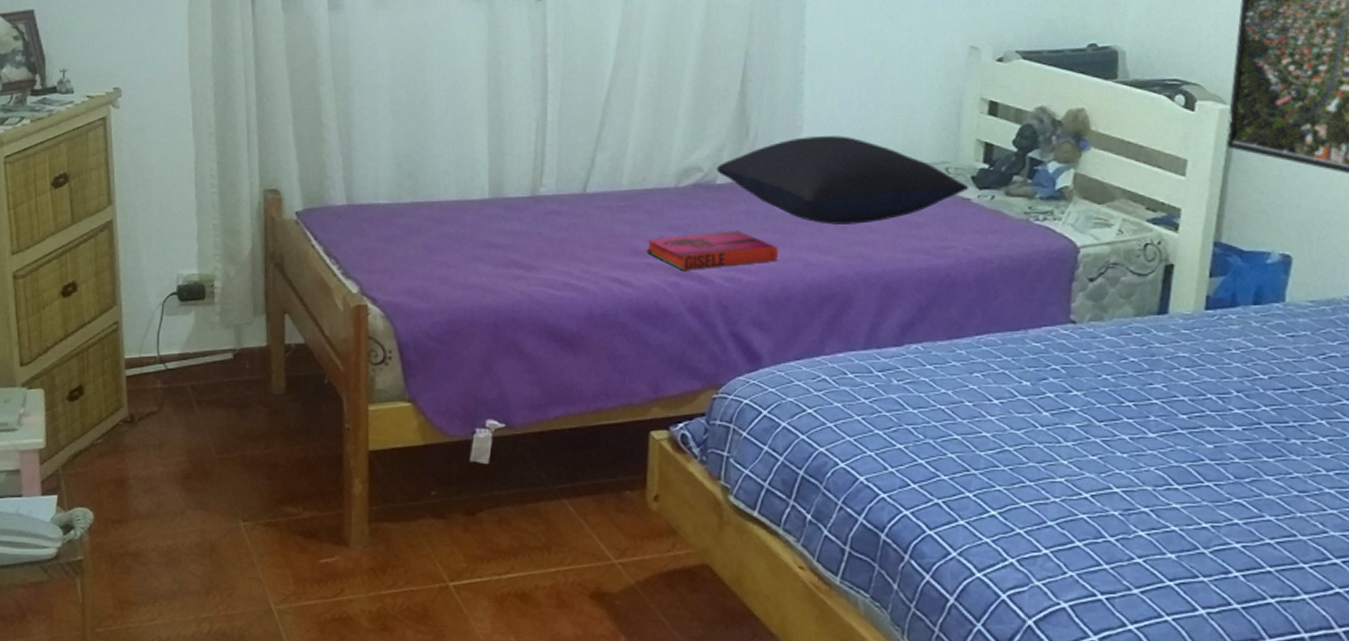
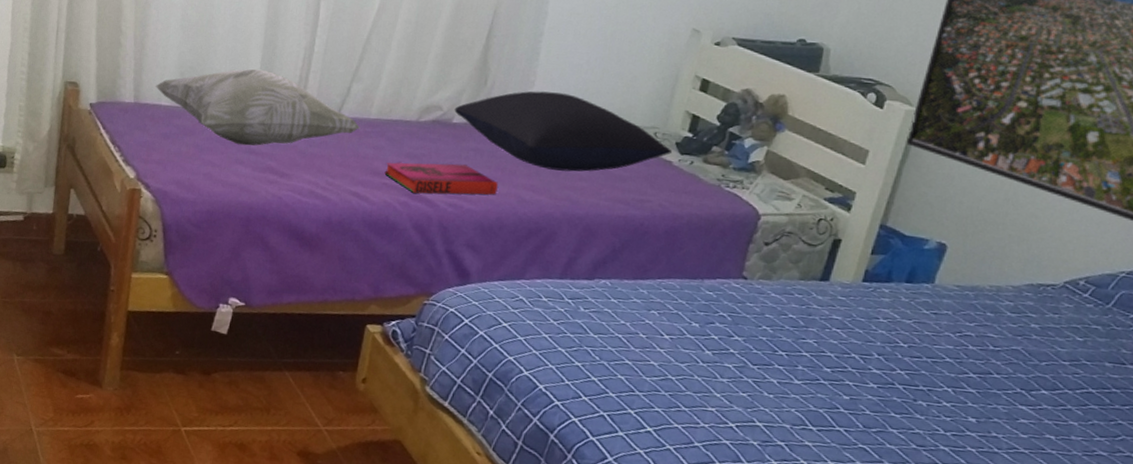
decorative pillow: none [370,149,612,239] -> present [156,68,361,146]

